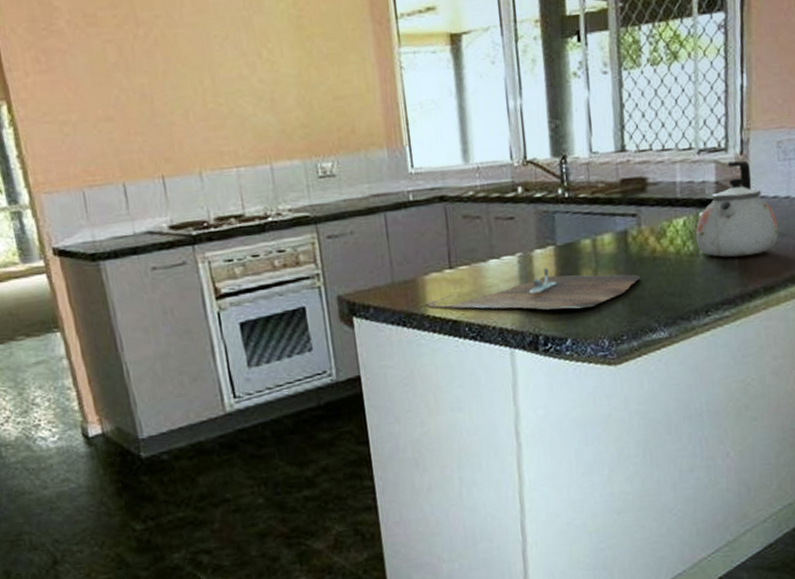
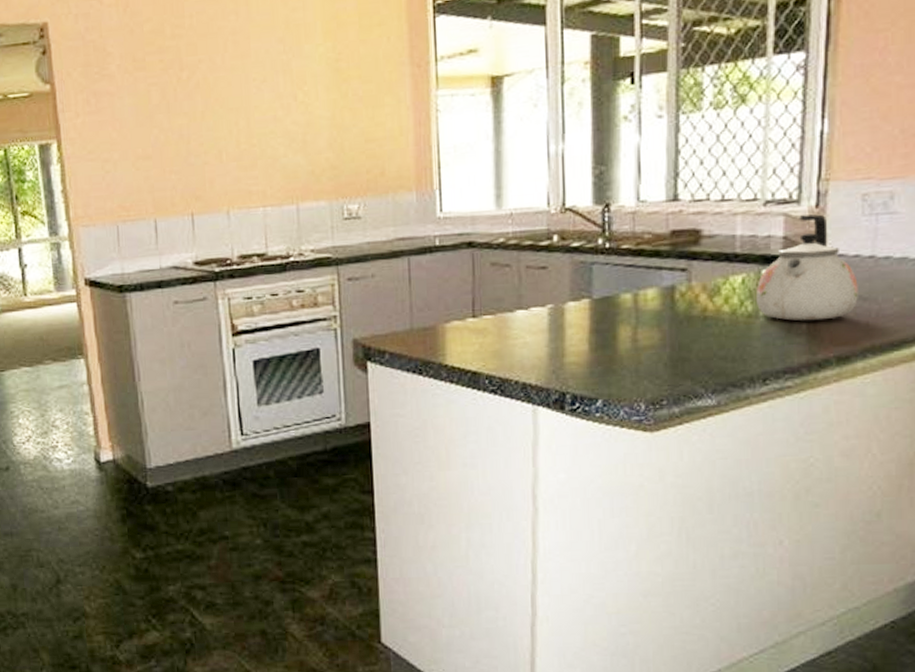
cutting board: present [426,267,641,310] -> none [445,321,688,368]

